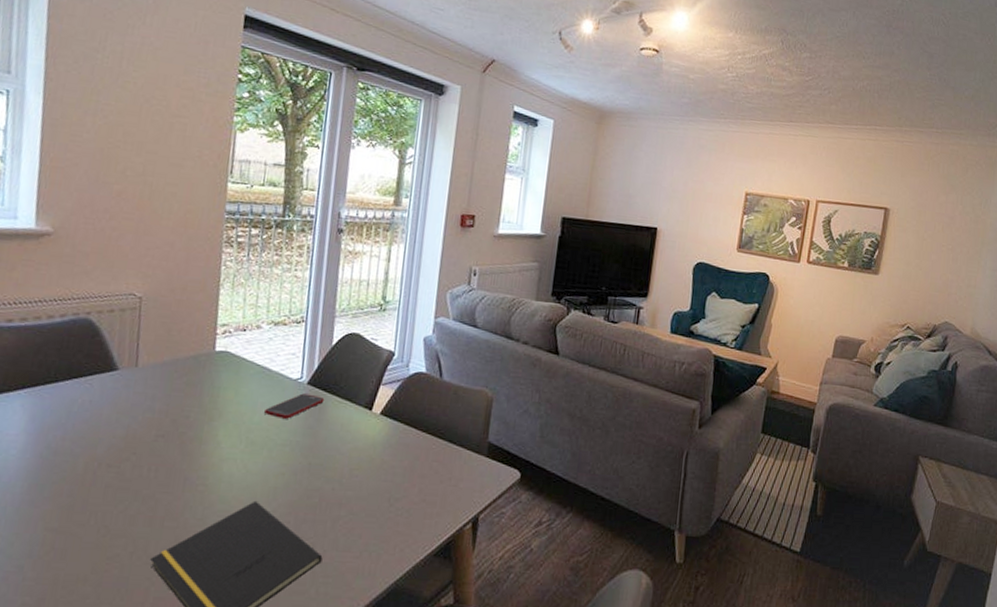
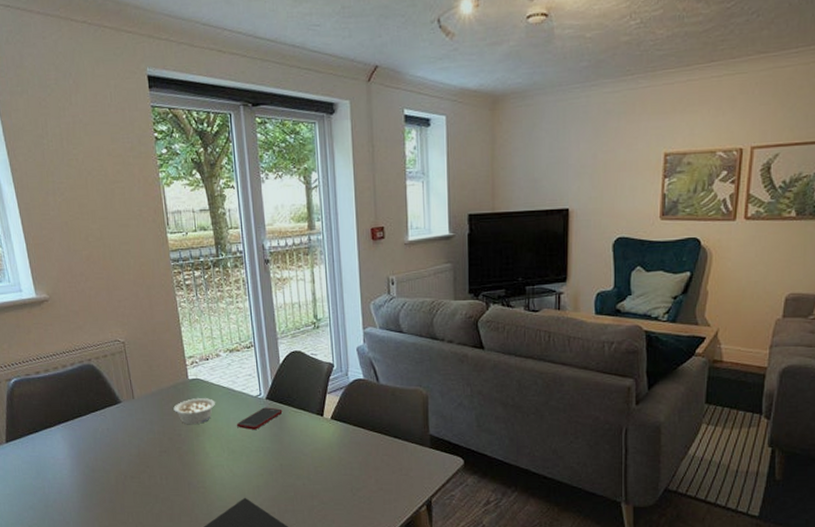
legume: none [187,374,243,407] -> present [173,398,215,425]

